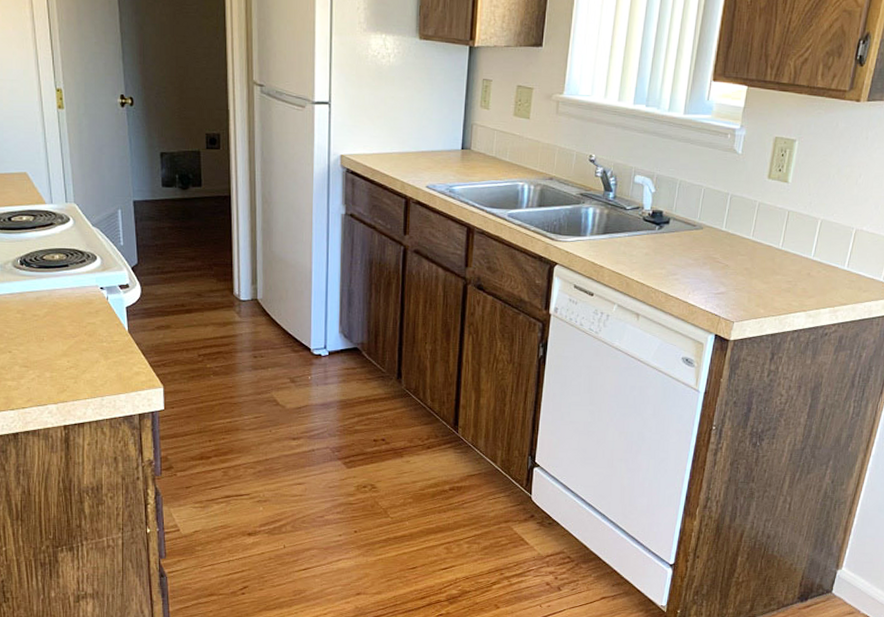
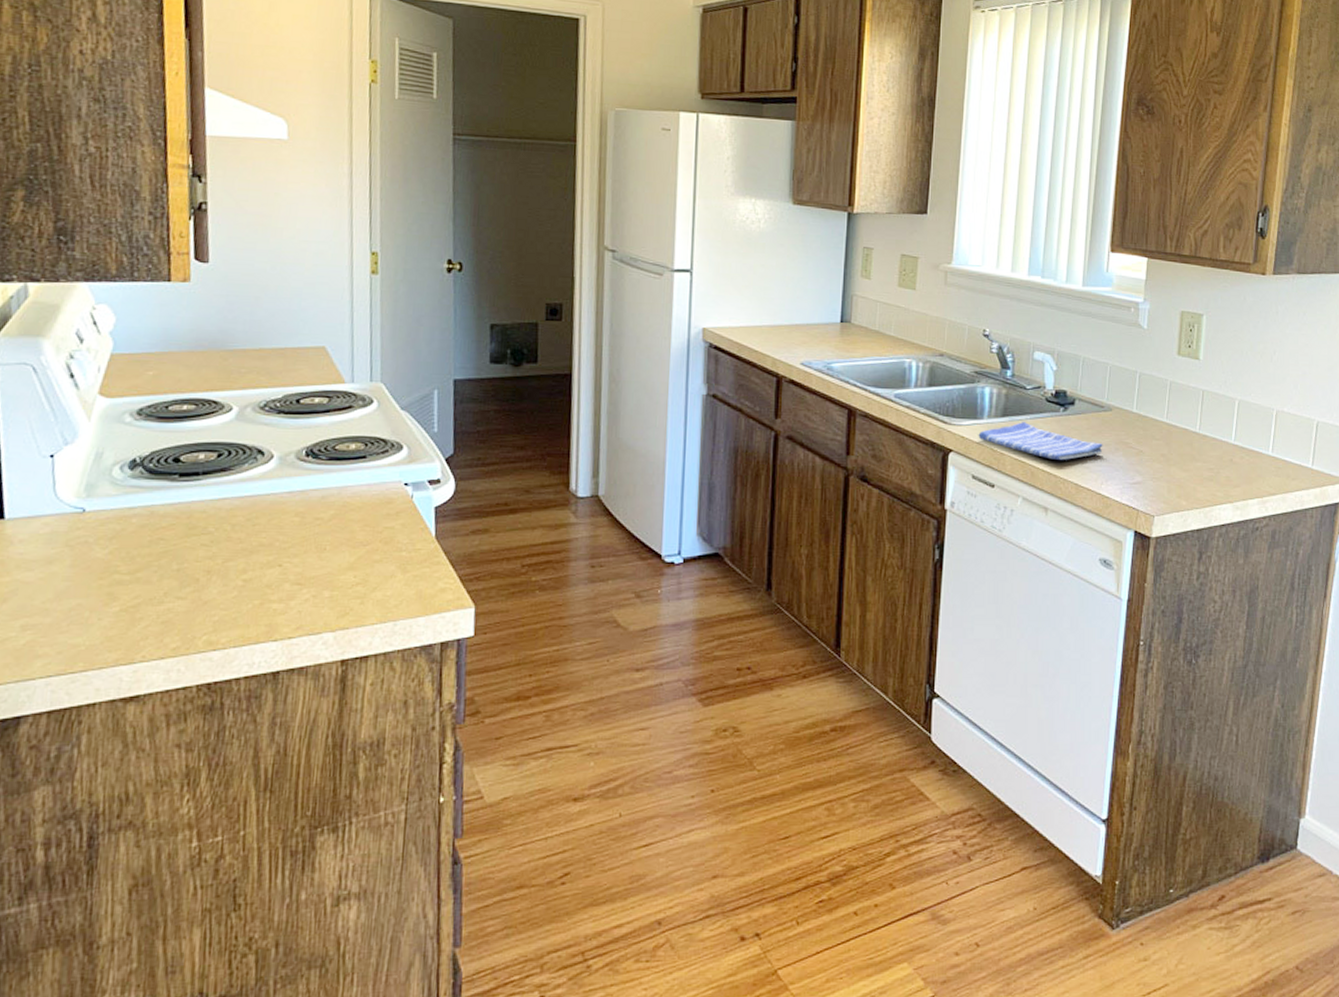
dish towel: none [581,239,693,274] -> present [978,422,1103,461]

